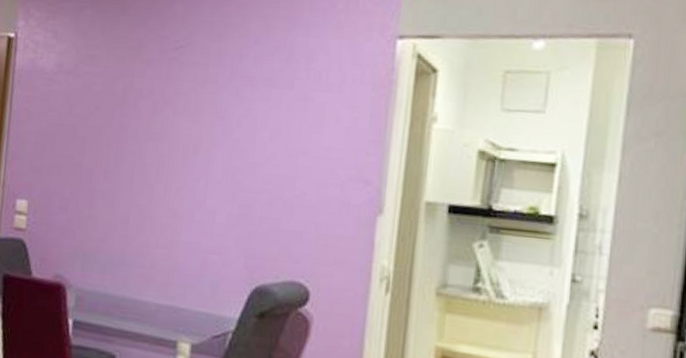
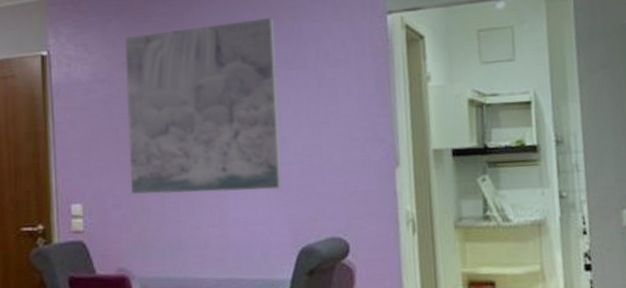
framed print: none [80,25,264,219] -> present [125,17,282,195]

